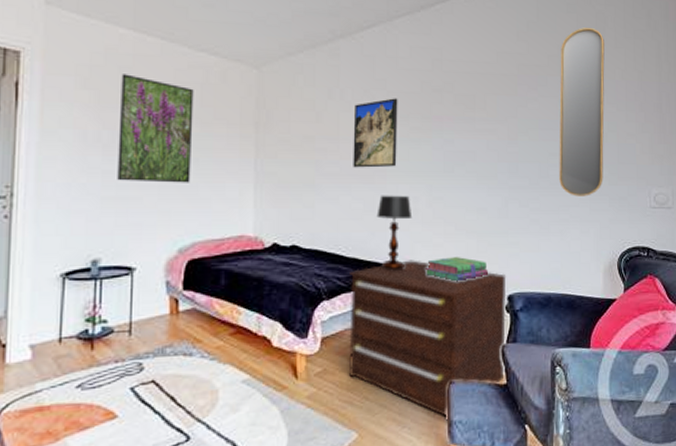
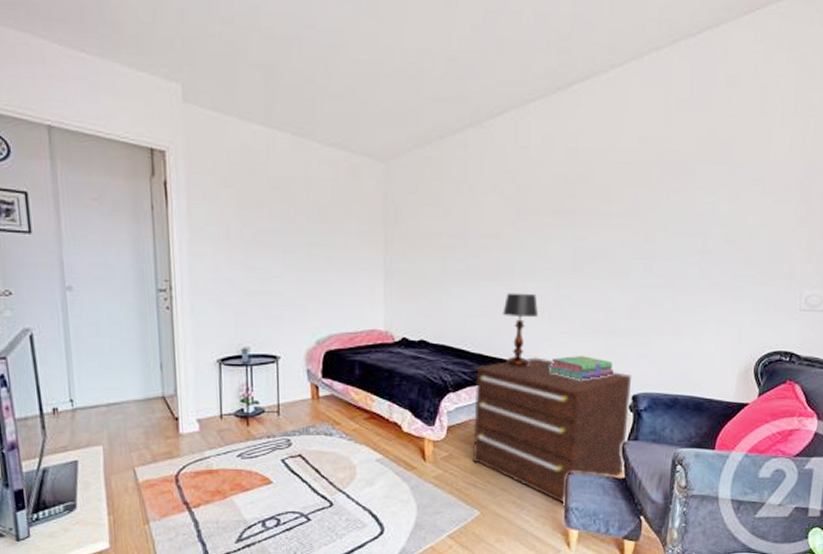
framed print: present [117,74,194,183] -> none [257,171,325,279]
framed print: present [353,98,398,168] -> none [480,192,528,265]
home mirror: present [559,28,605,196] -> none [698,105,768,297]

